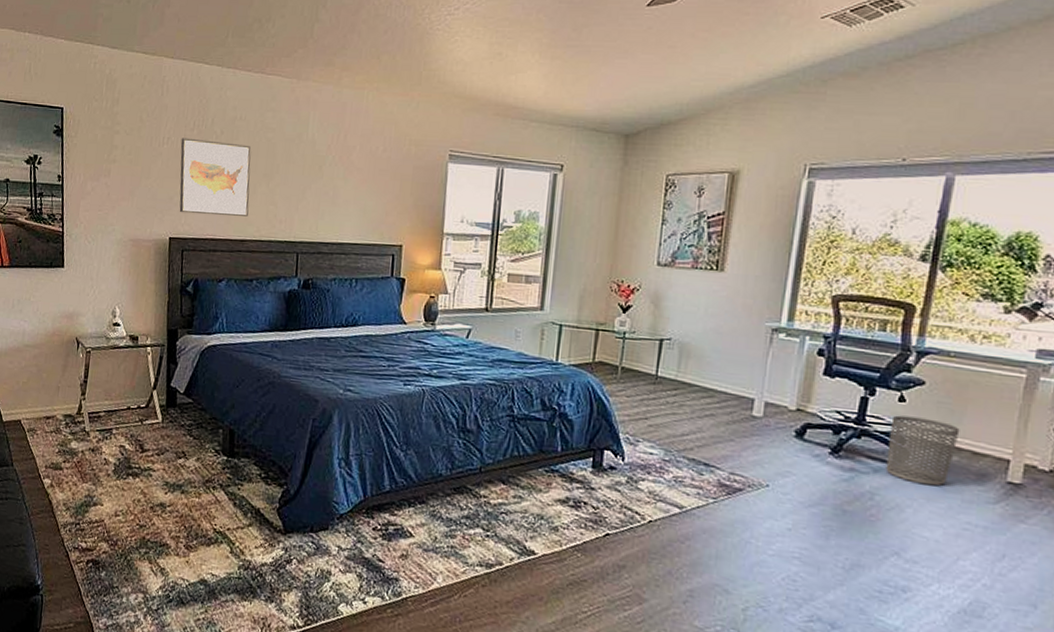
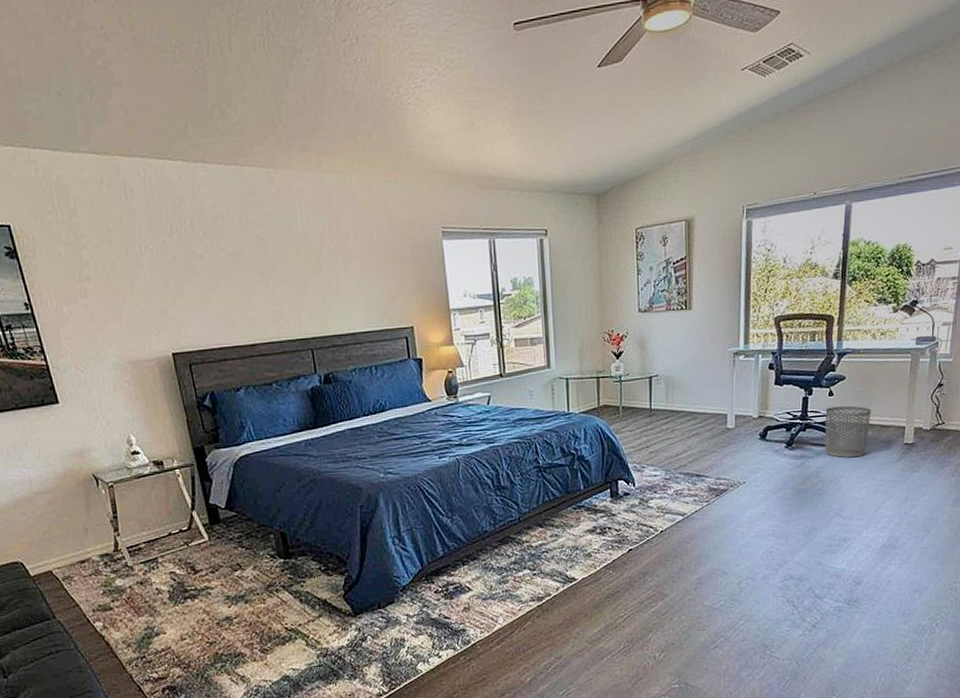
wall art: present [179,138,251,216] -> none [160,244,253,326]

